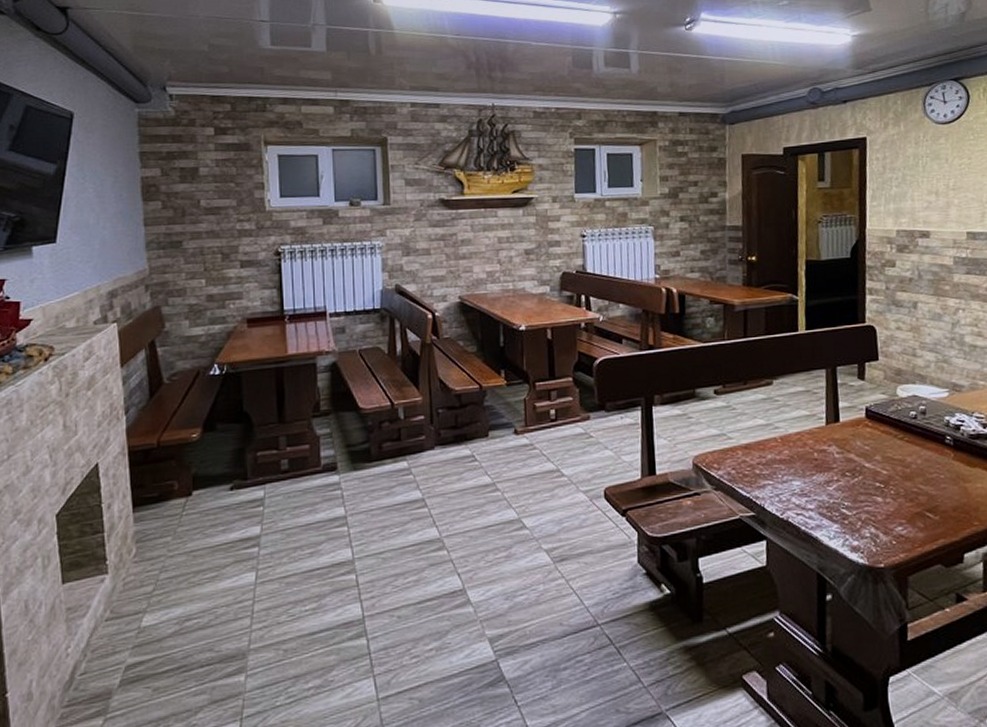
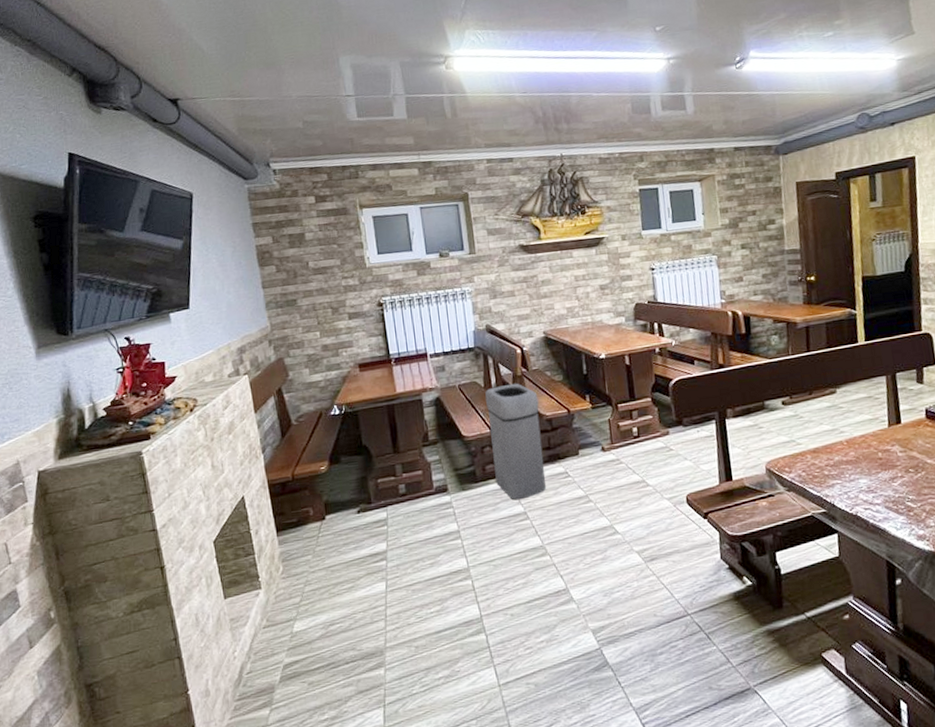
trash bin: none [387,351,449,485] -> present [485,383,546,501]

